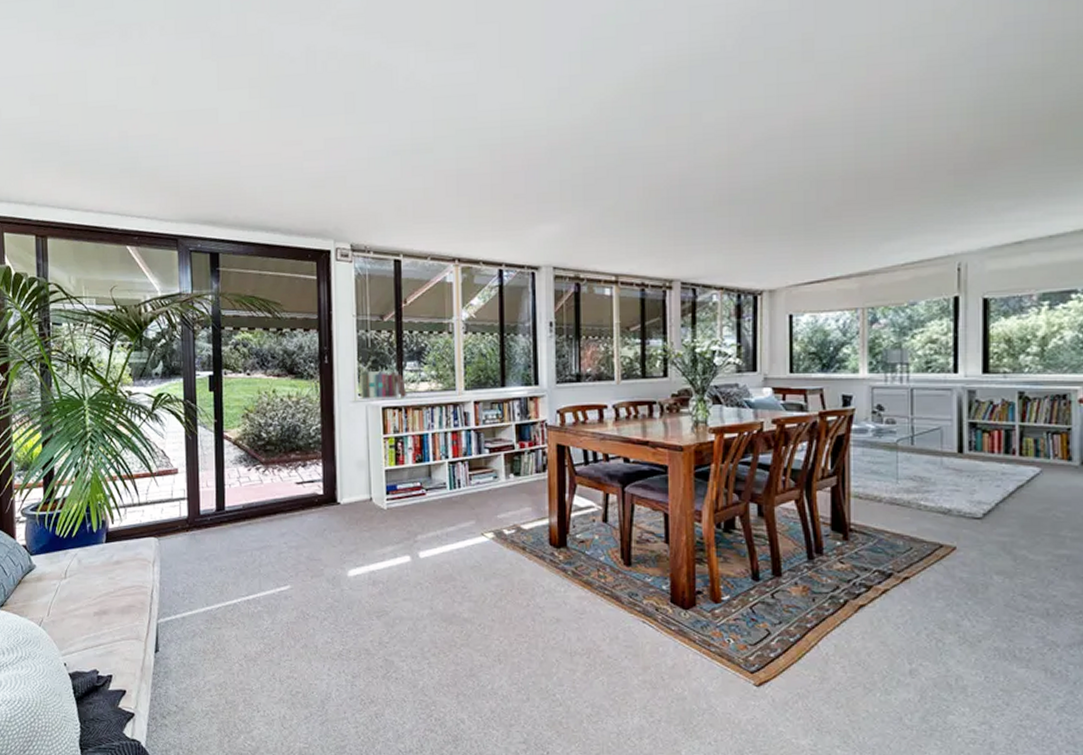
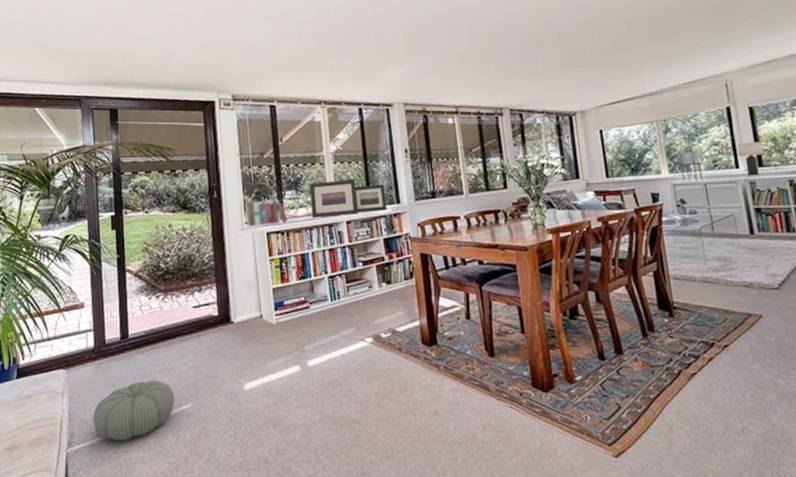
pouf: none [185,557,273,617] -> present [92,380,175,441]
picture frame: none [434,353,489,395] -> present [309,179,359,219]
picture frame: none [487,361,523,393] -> present [355,184,388,213]
table lamp: none [958,342,992,384] -> present [737,141,764,177]

